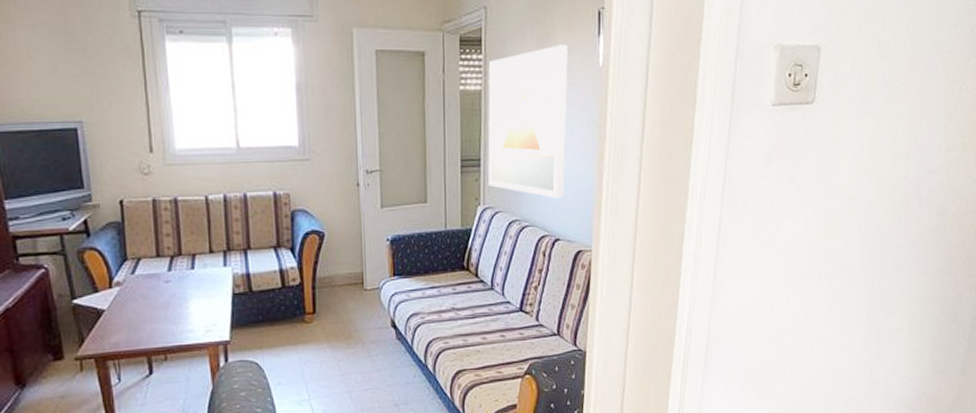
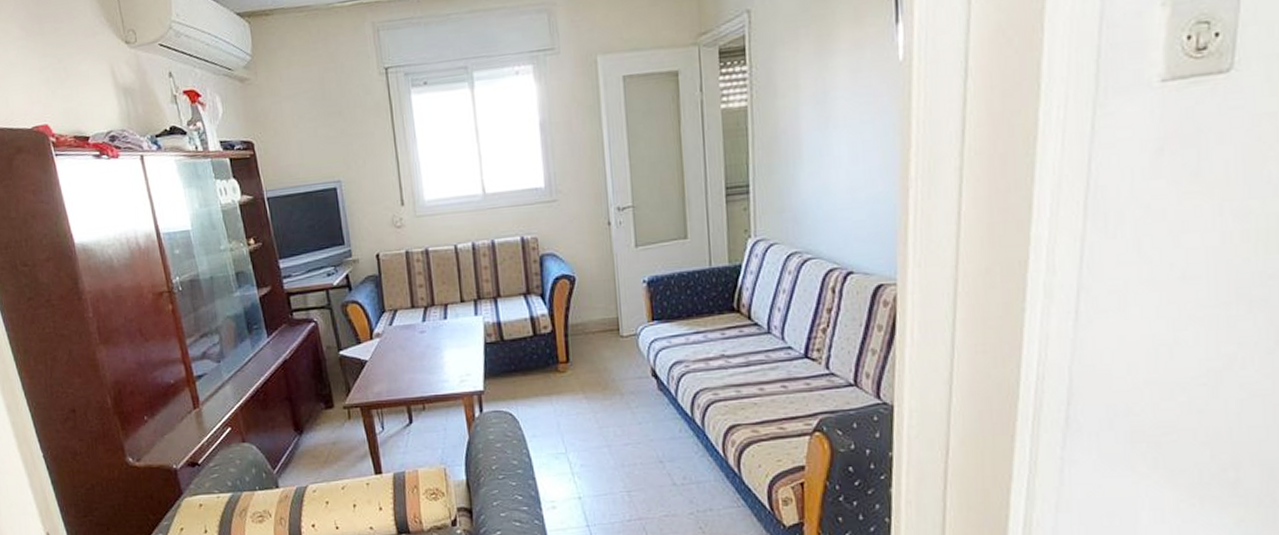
wall art: present [488,44,568,199] -> none [754,40,857,224]

